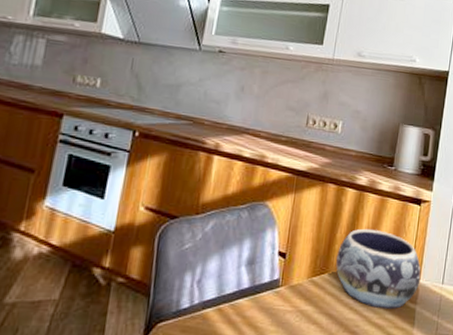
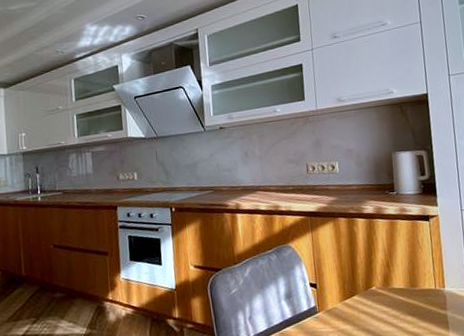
decorative bowl: present [336,228,421,309] -> none [361,250,446,319]

